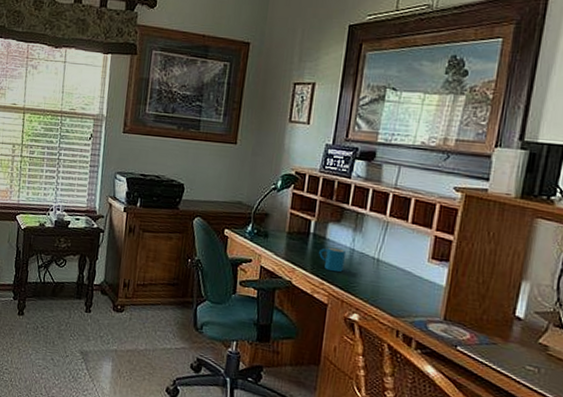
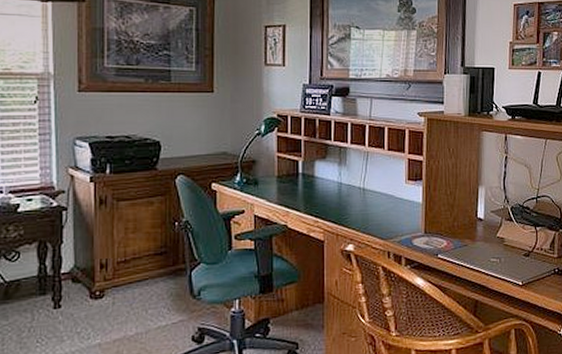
mug: present [319,247,345,273] -> none [310,184,334,208]

